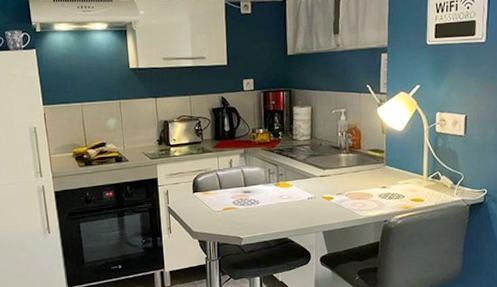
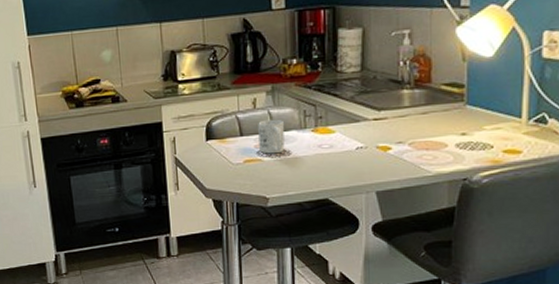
mug: none [234,176,255,204] -> present [258,119,285,154]

